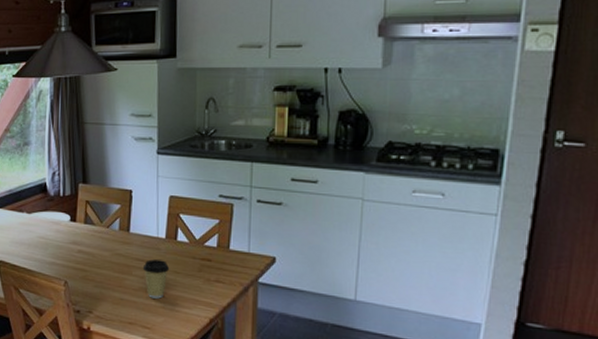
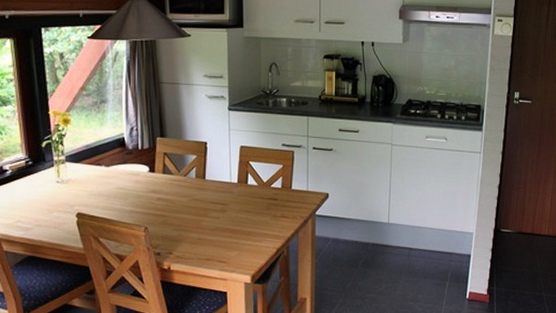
coffee cup: present [142,259,170,299] -> none [218,202,242,236]

